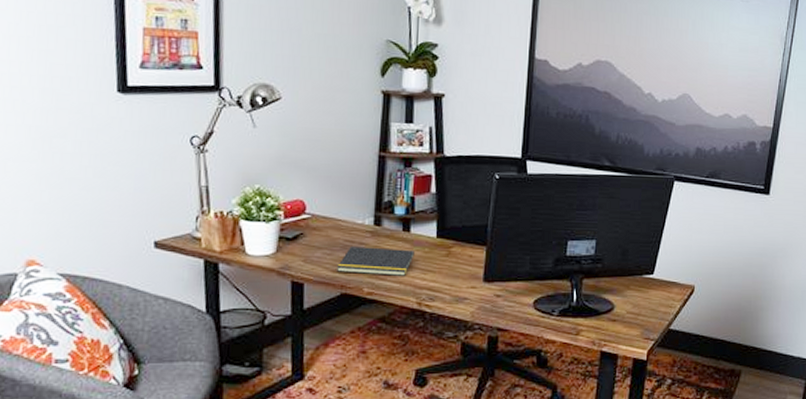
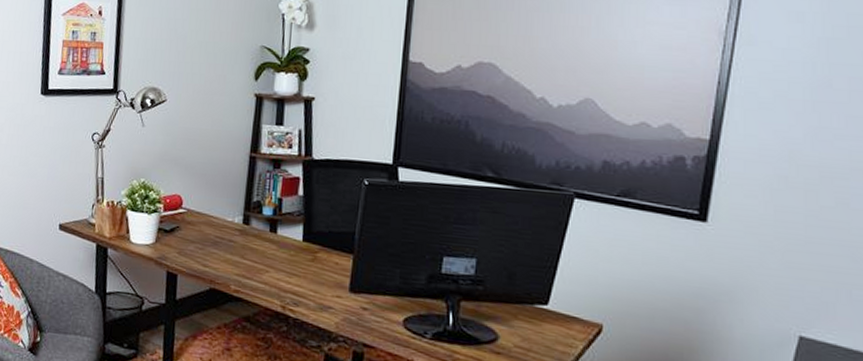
notepad: present [337,246,415,276] -> none [207,243,281,277]

